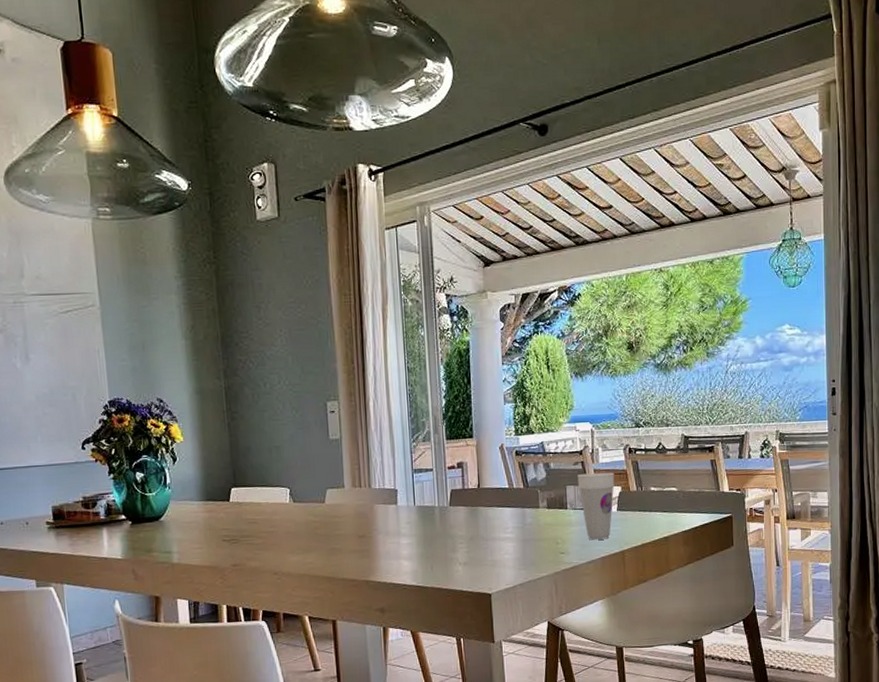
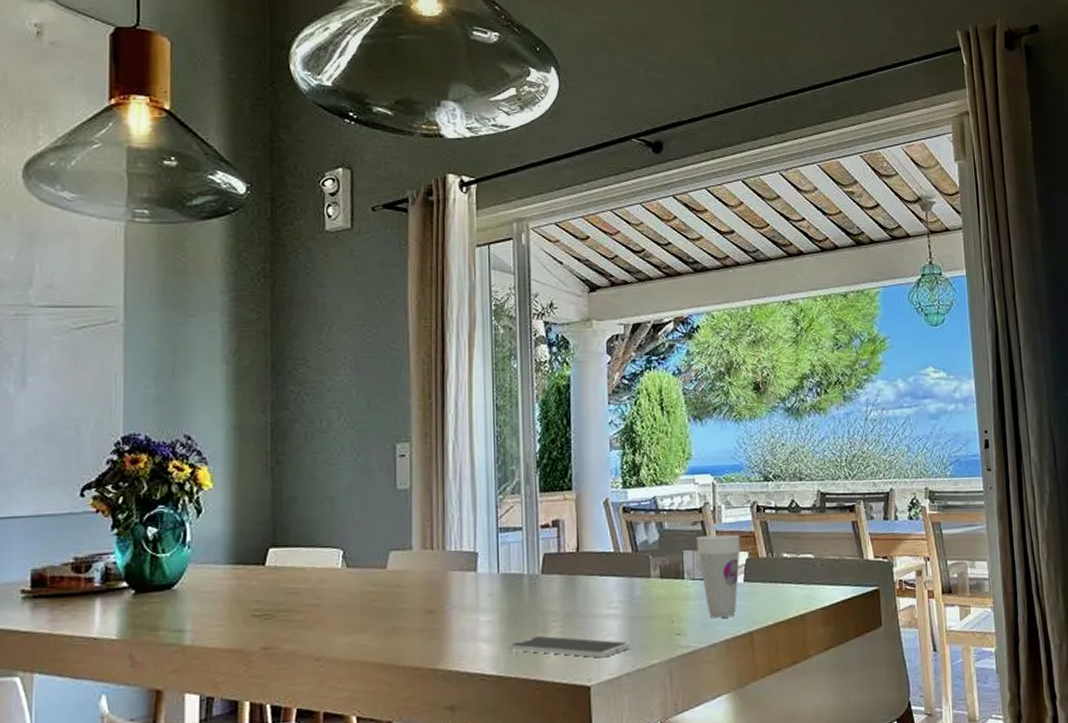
smartphone: none [424,554,523,572] -> present [508,635,630,658]

